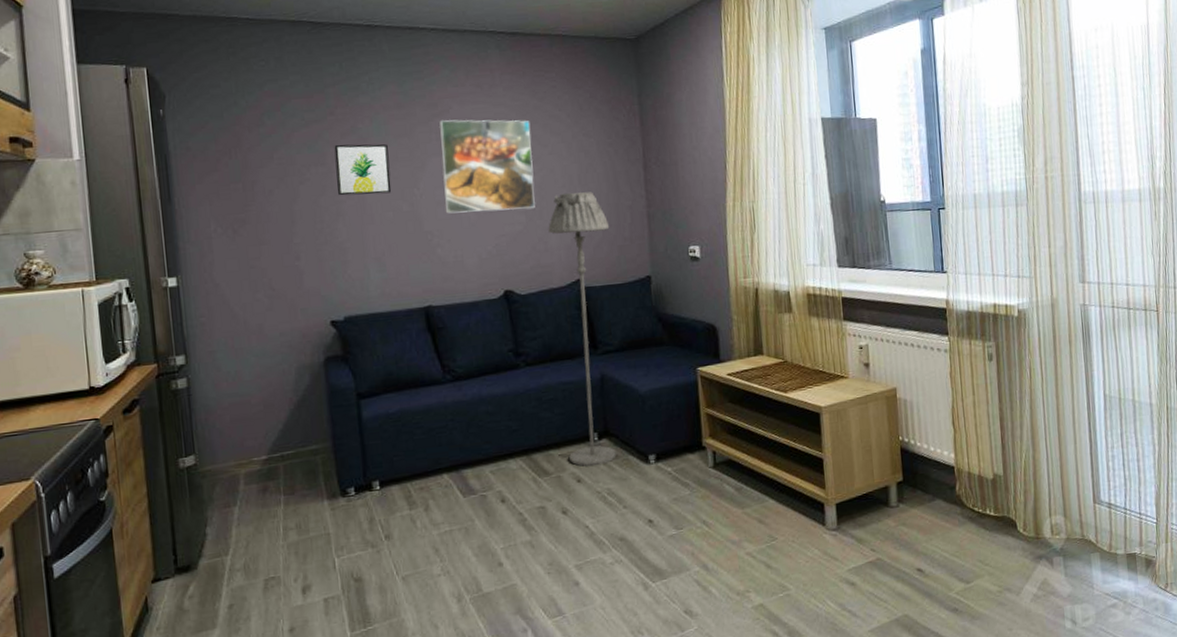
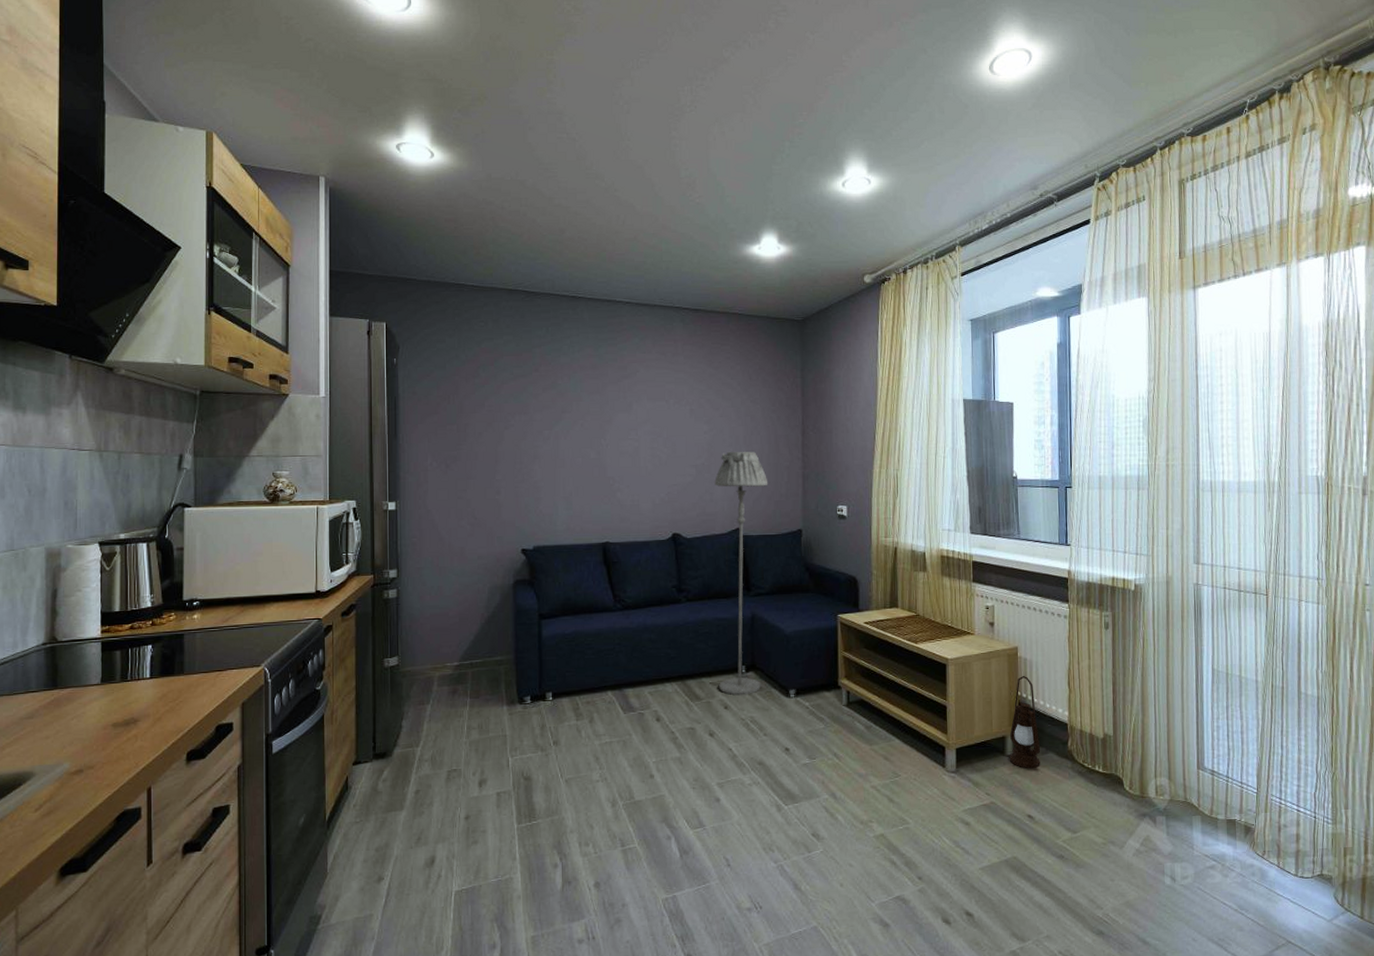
wall art: present [334,144,392,196] -> none [536,397,582,442]
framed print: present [439,119,535,214] -> none [626,381,706,463]
lantern: none [892,419,928,519] -> present [1009,676,1041,769]

